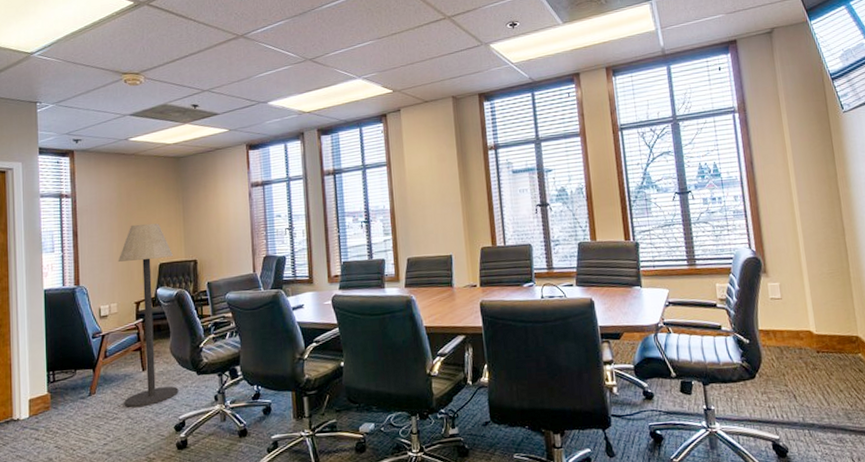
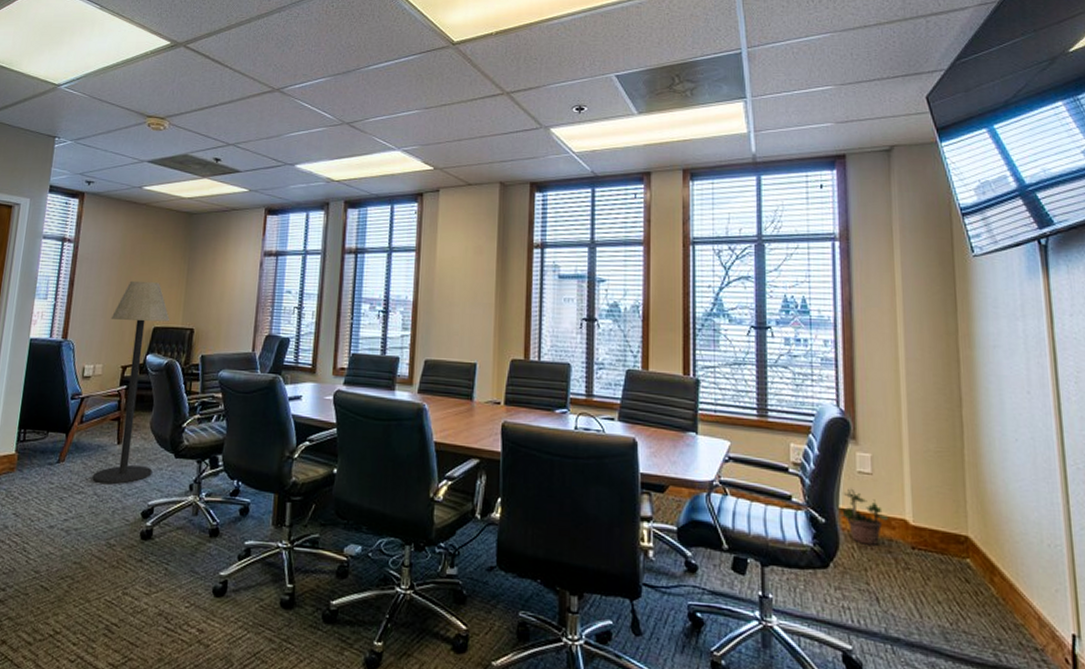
potted plant: none [759,312,797,355] -> present [839,488,888,545]

